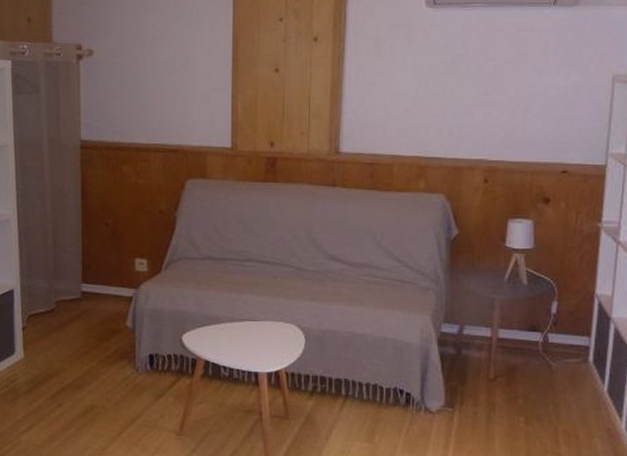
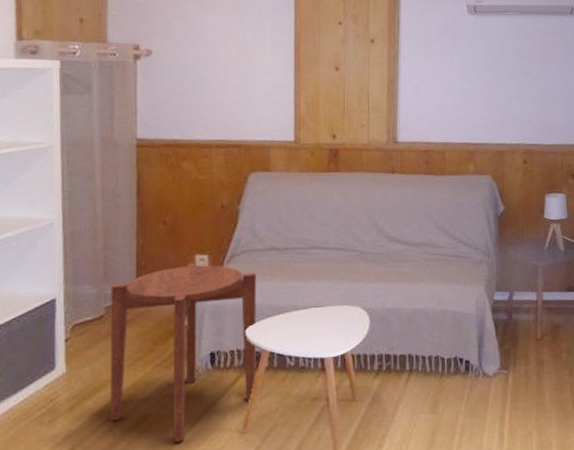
side table: none [60,266,192,434] -> present [110,263,256,442]

